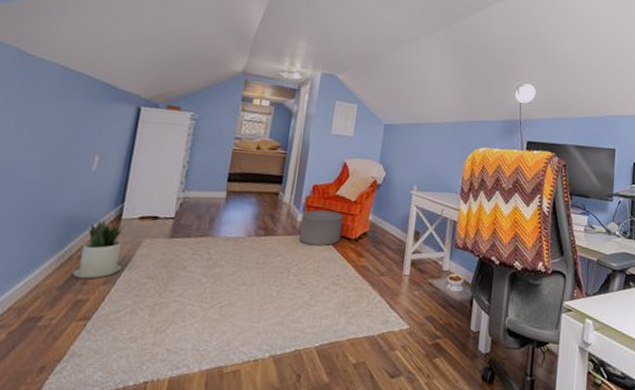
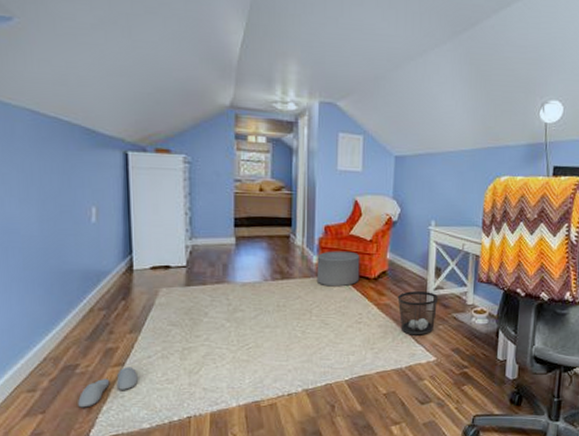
slippers: none [30,321,102,366] -> present [78,367,138,408]
planter: present [73,220,126,279] -> none [98,272,143,329]
waste bin: none [375,254,415,301] -> present [397,291,438,335]

